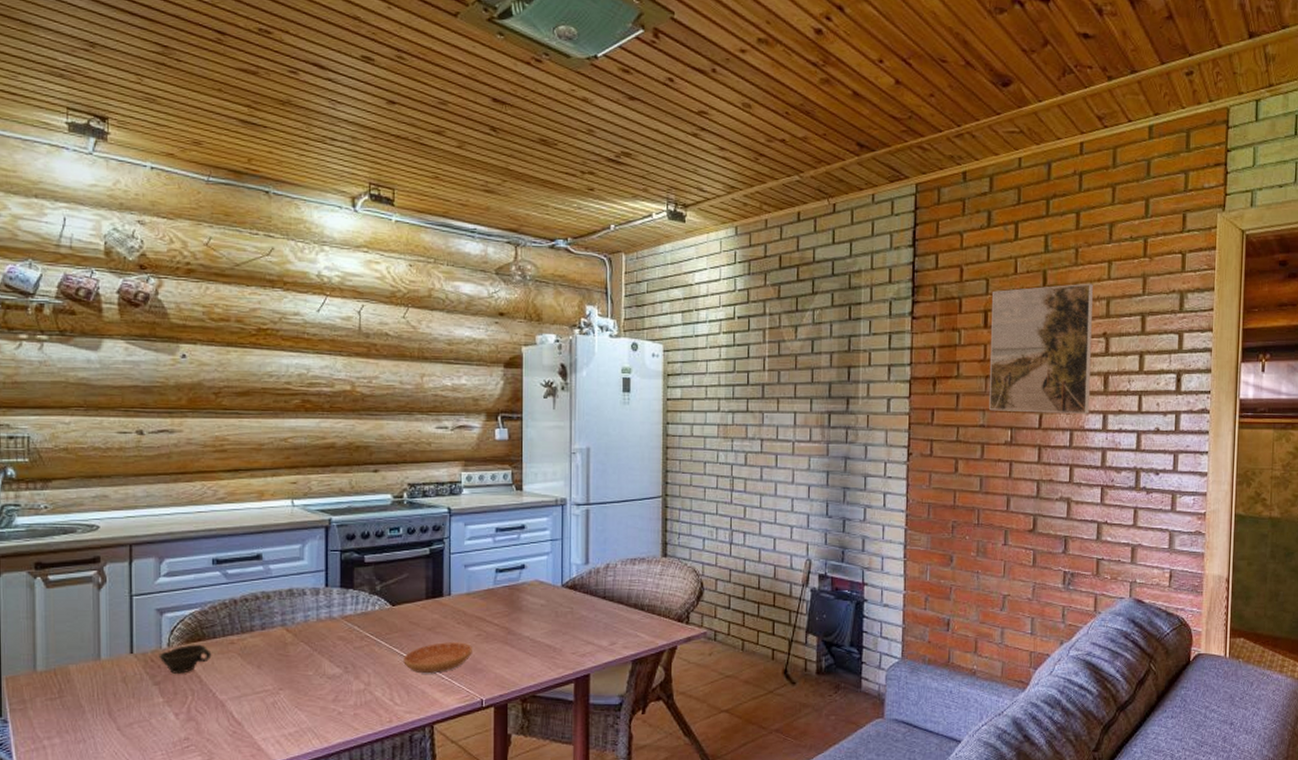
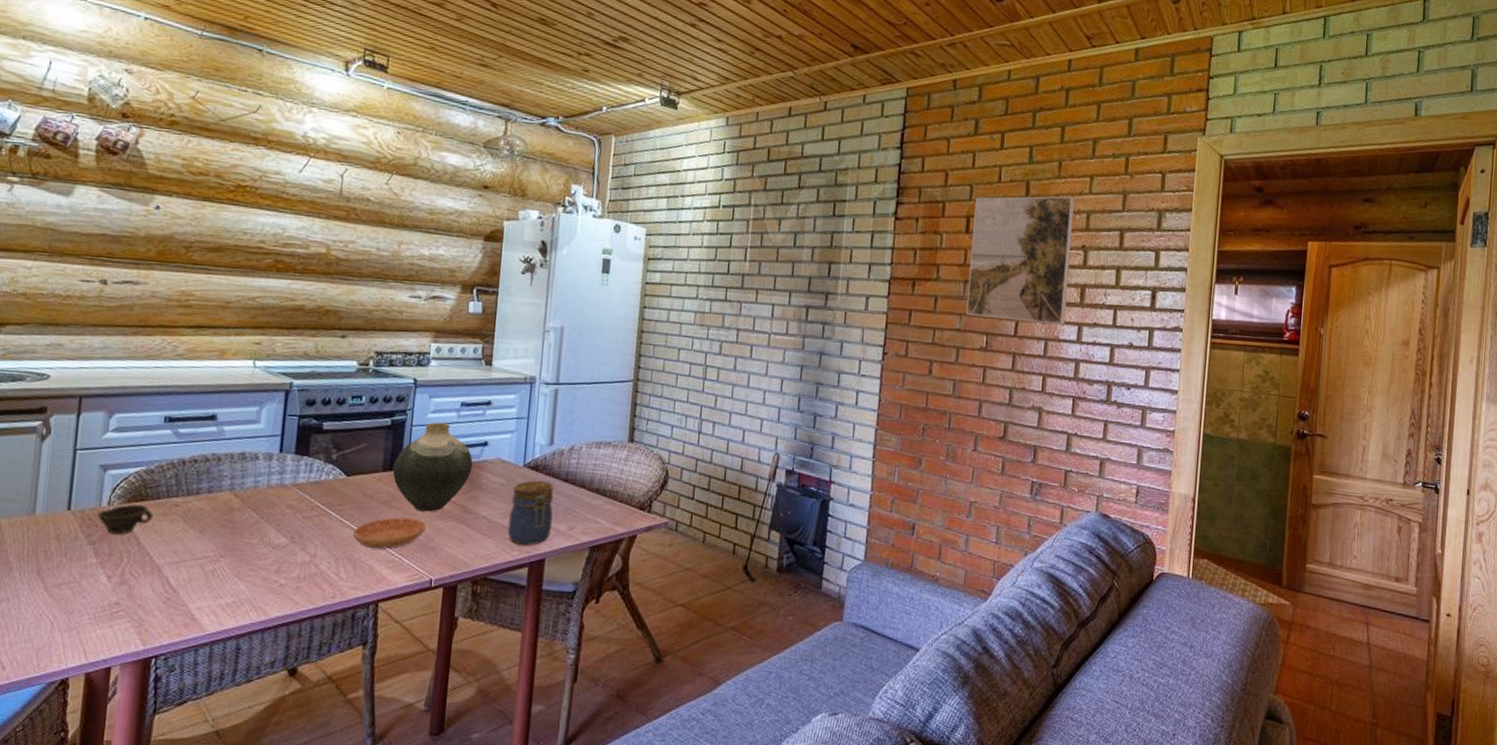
vase: none [435,548,512,636] -> present [392,422,473,512]
jar: none [551,599,595,663] -> present [507,480,554,546]

